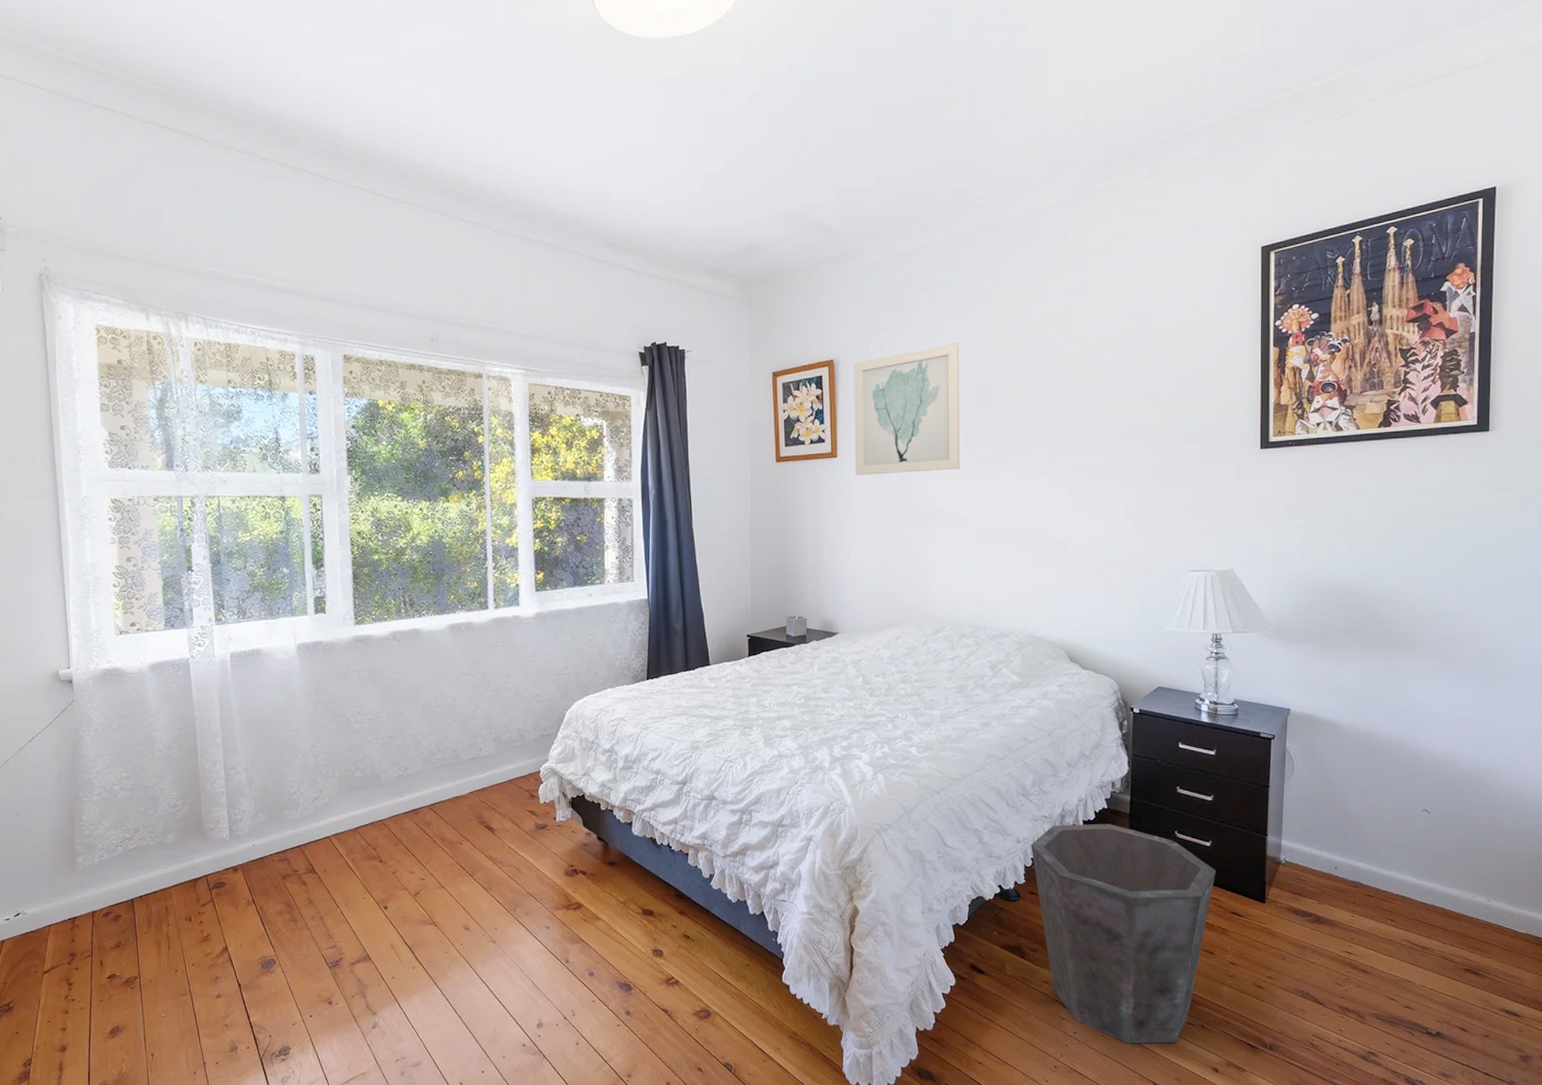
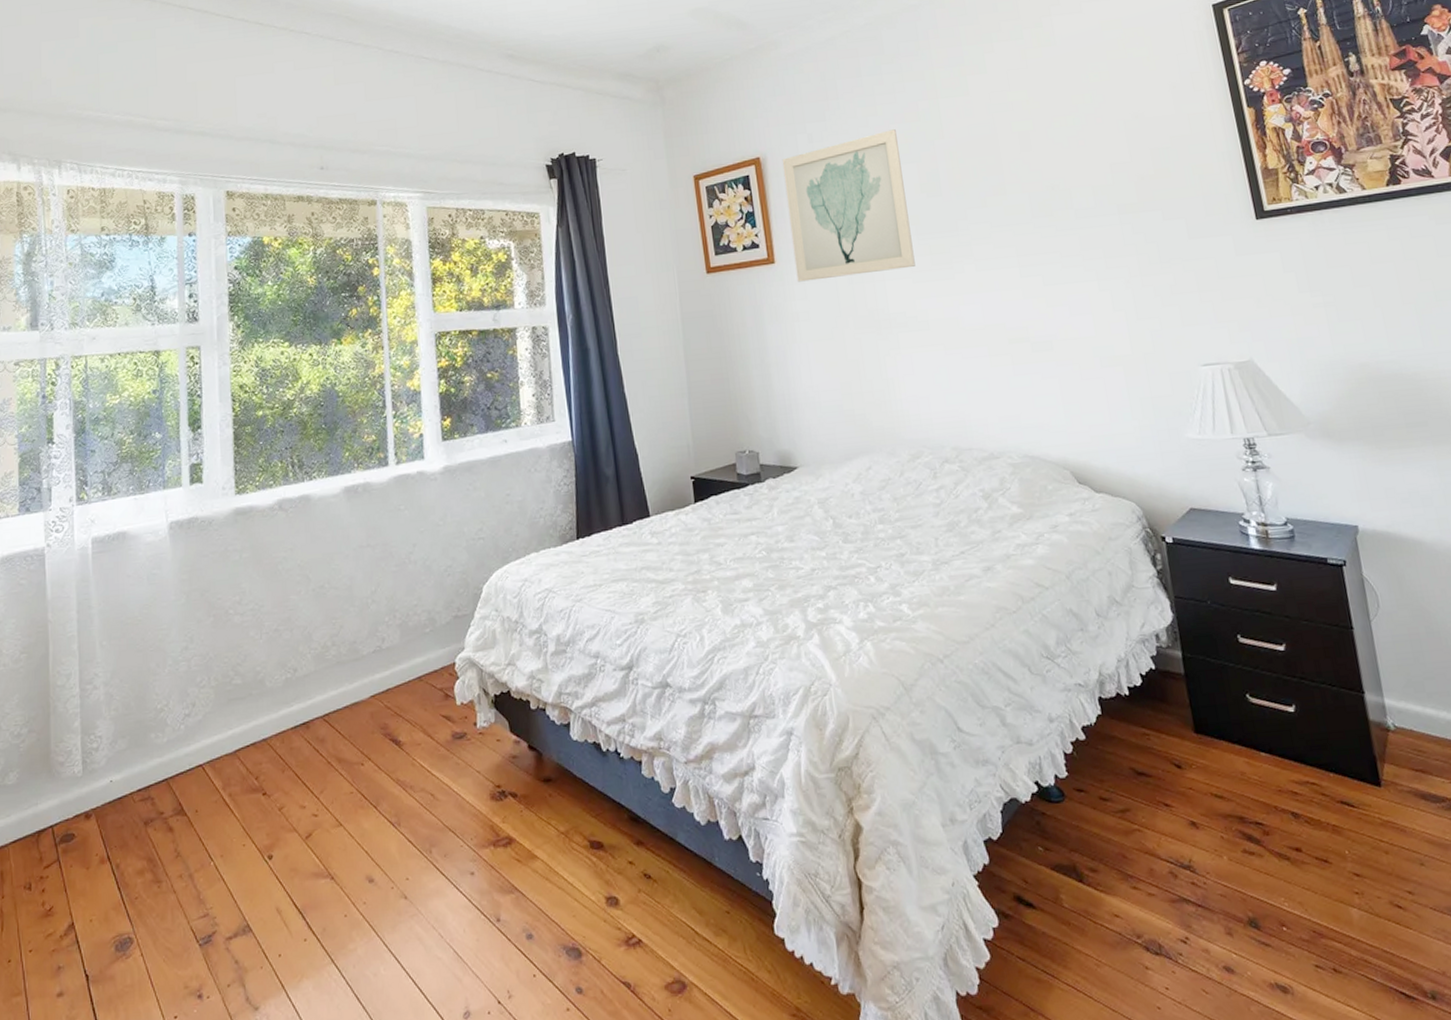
waste bin: present [1031,824,1216,1044] -> none [1067,689,1313,1002]

